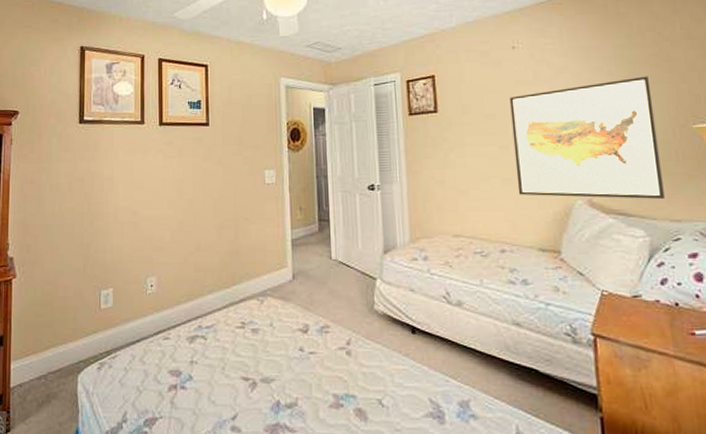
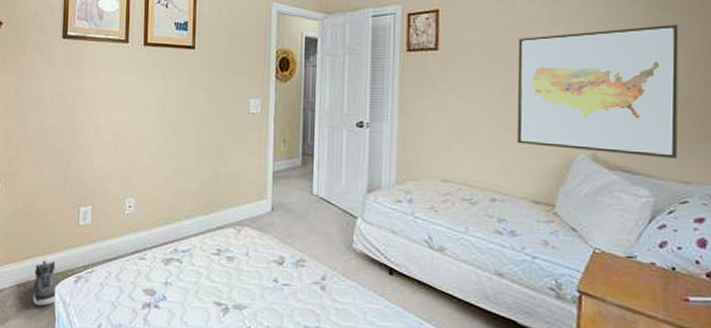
sneaker: none [54,348,80,398] -> present [33,260,57,306]

